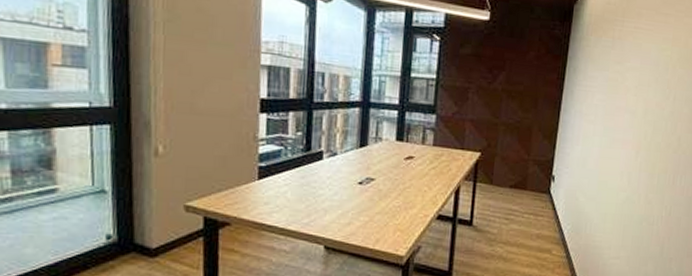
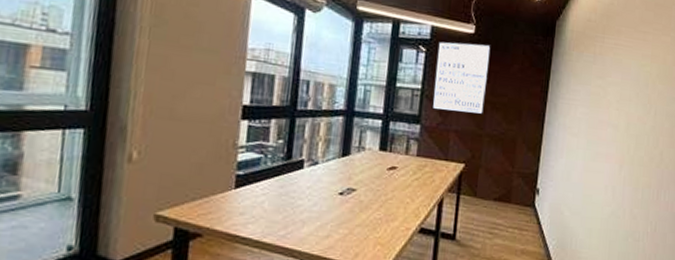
wall art: none [447,29,506,104] -> present [431,41,491,115]

